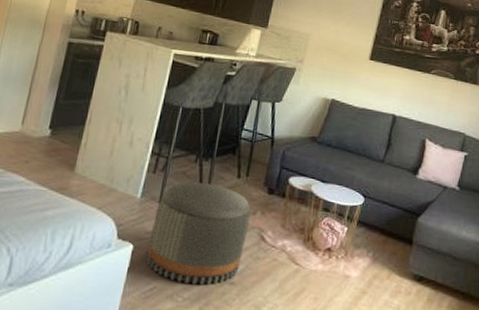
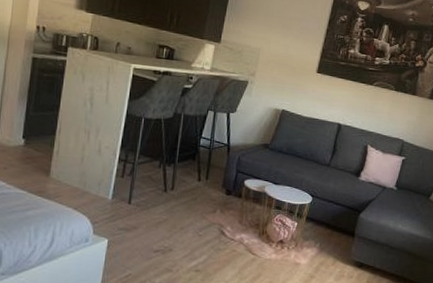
pouf: present [146,182,251,285] -> none [121,185,211,272]

